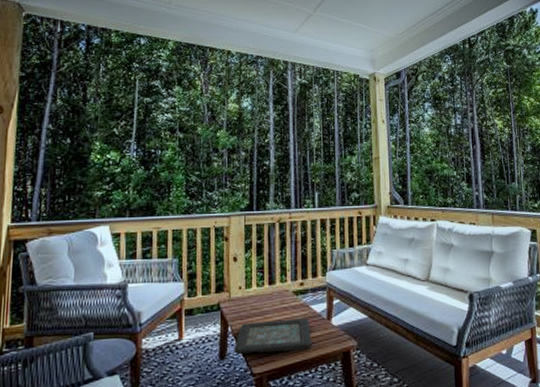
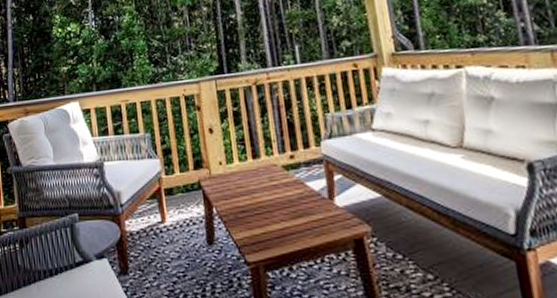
decorative tray: present [233,318,313,354] -> none [221,197,315,239]

